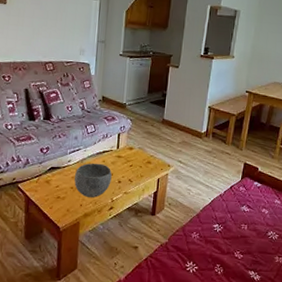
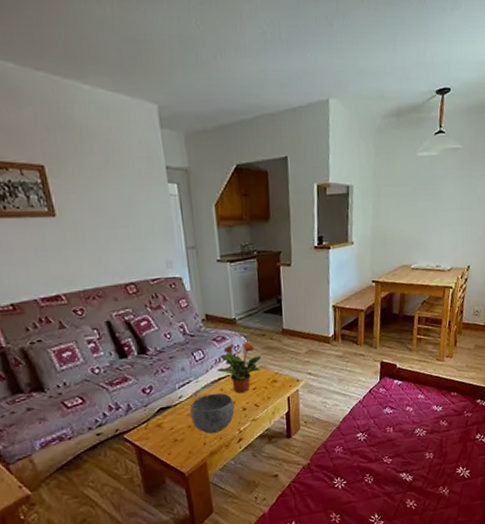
potted plant: none [103,123,142,167] -> present [217,342,262,393]

